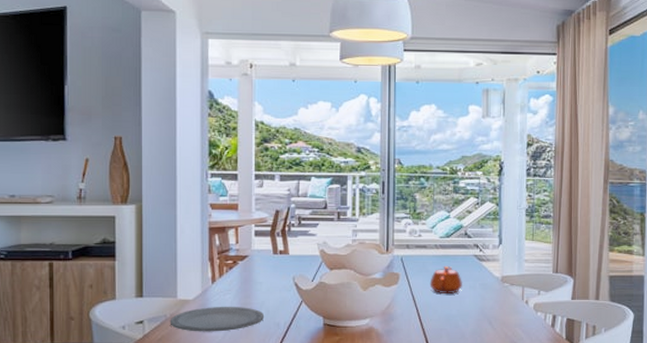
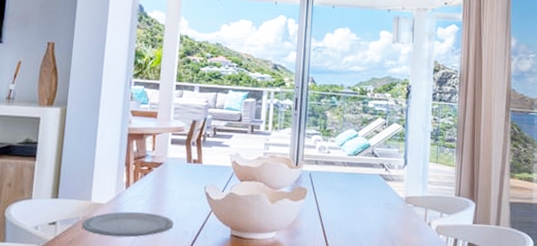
teapot: present [429,265,463,293] -> none [336,183,369,211]

